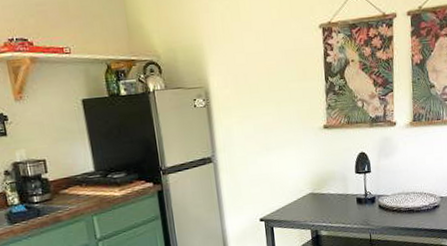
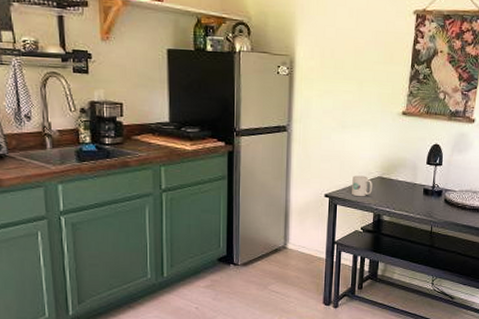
mug: none [284,194,306,216] -> present [352,175,372,197]

